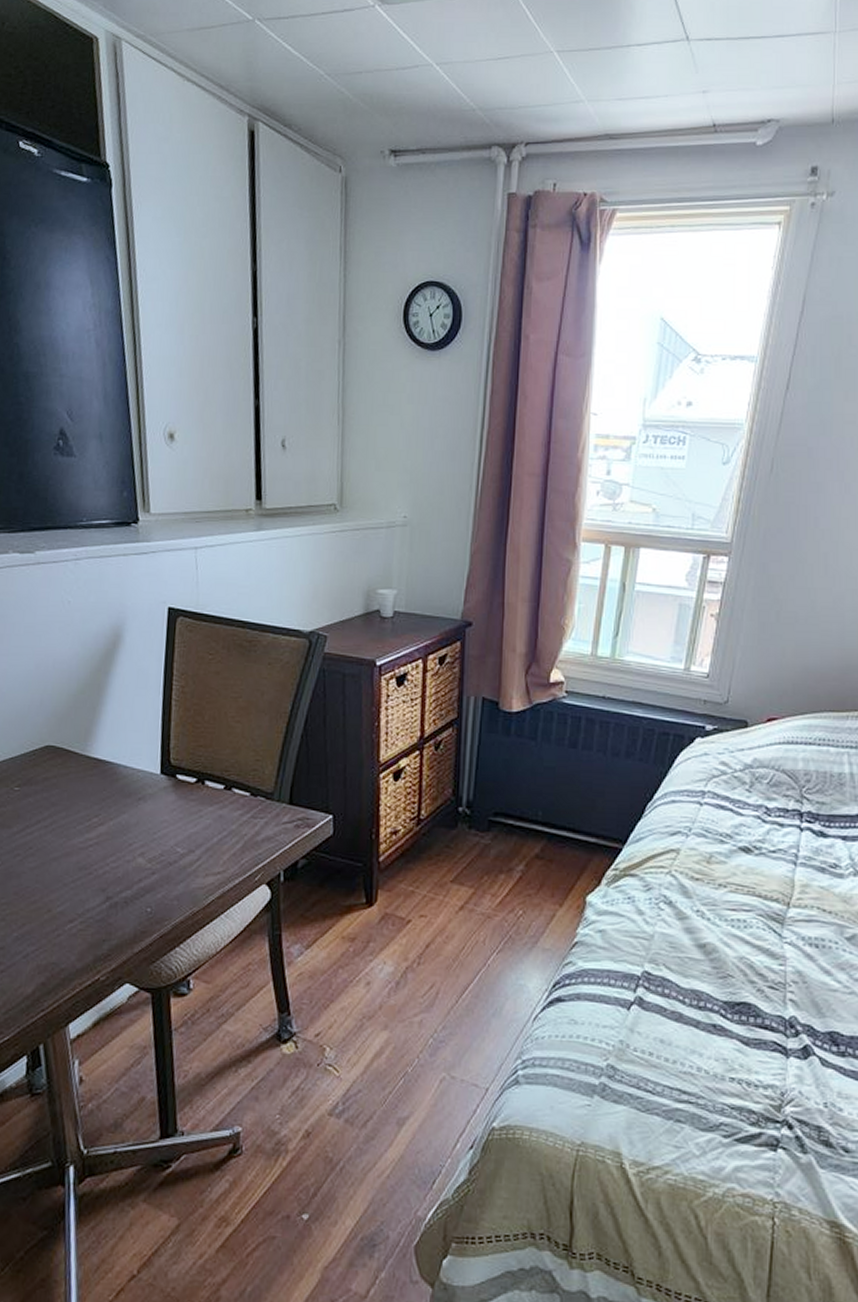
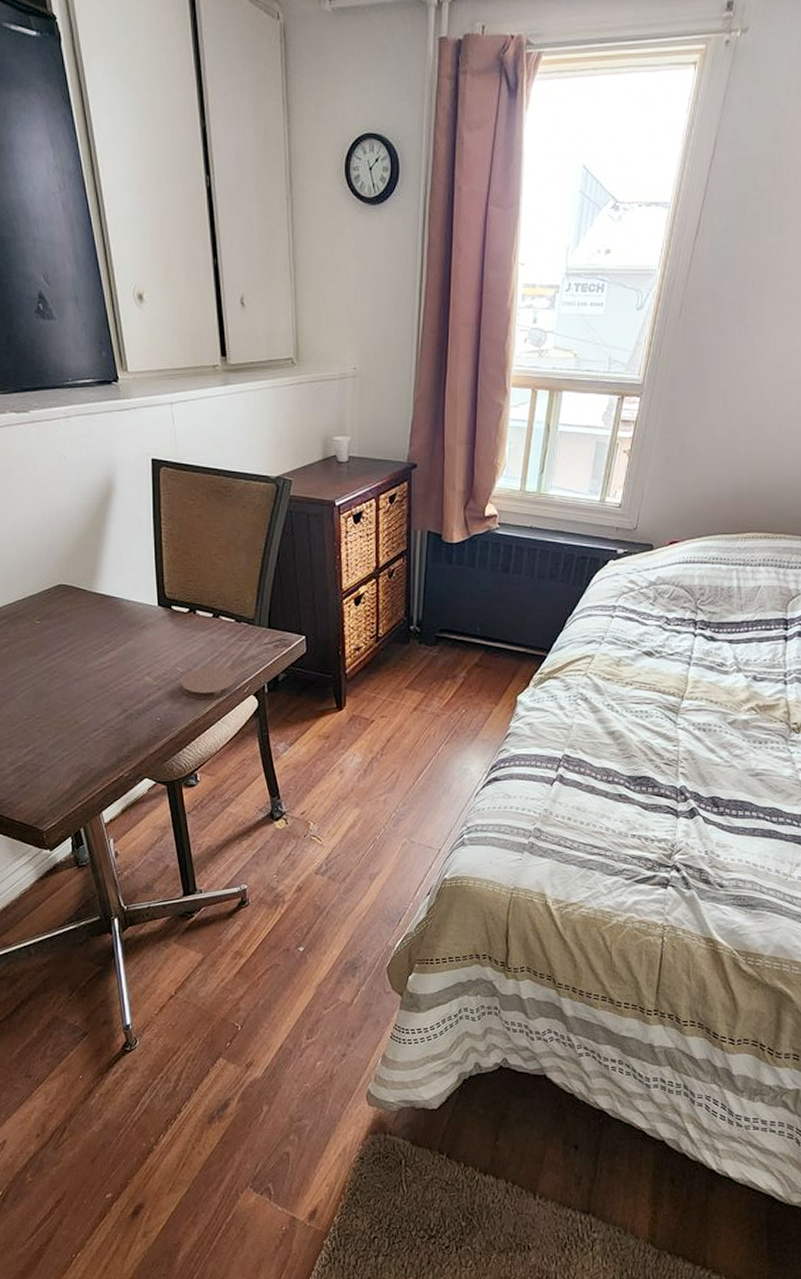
coaster: none [180,848,247,888] -> present [181,667,237,700]

